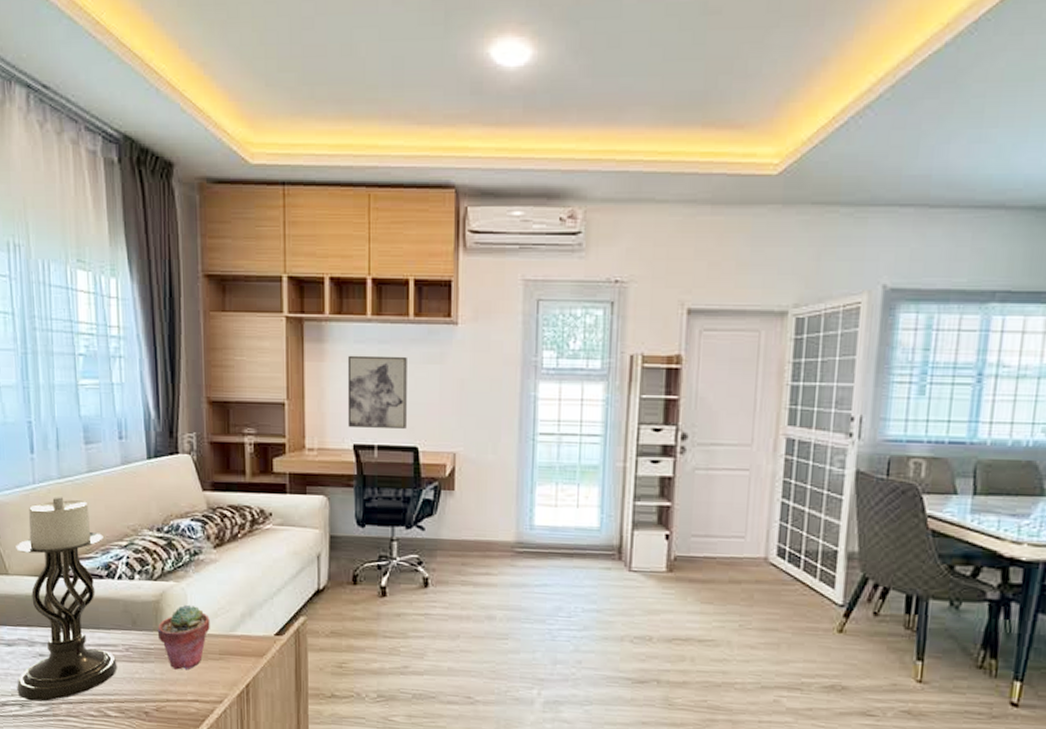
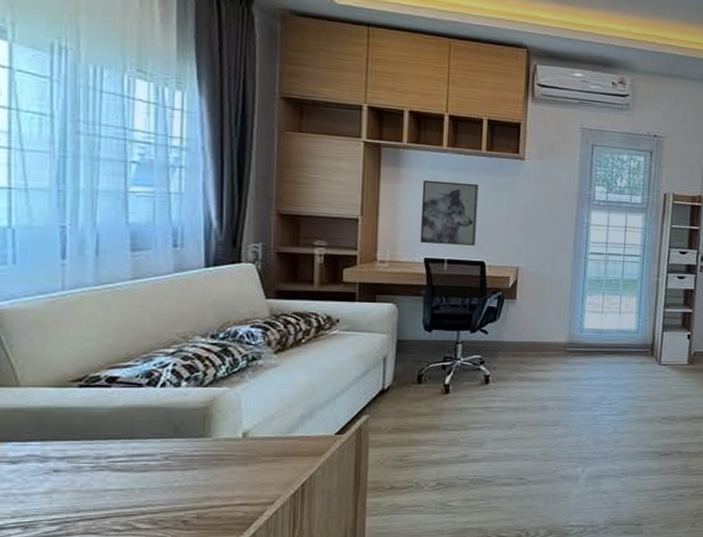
candle holder: present [16,497,117,701] -> none [20,304,153,521]
potted succulent: present [157,604,210,670] -> none [204,409,265,475]

